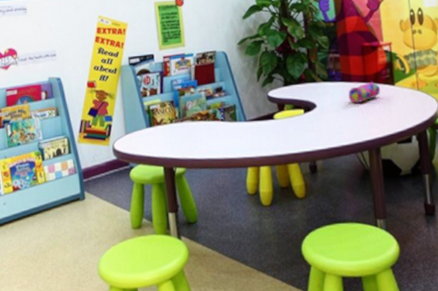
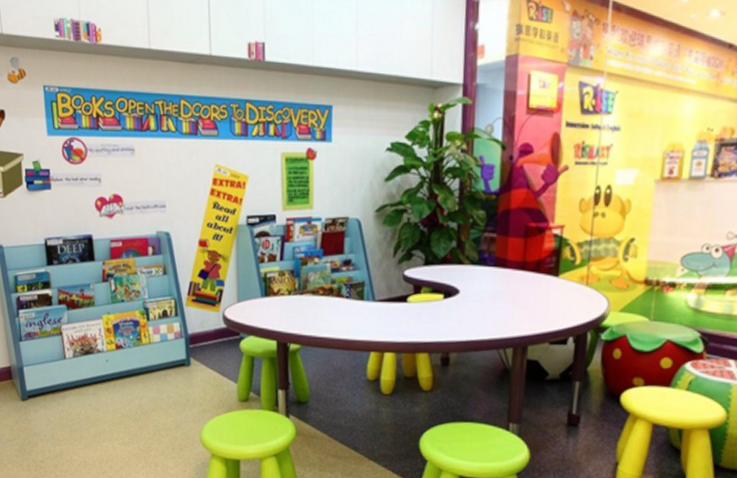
pencil case: present [348,81,381,104] -> none [499,269,541,294]

